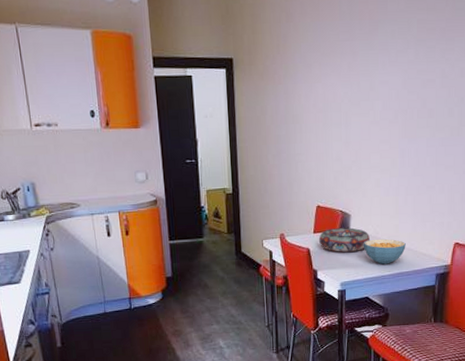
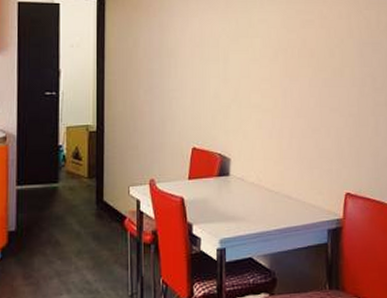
decorative bowl: present [318,228,371,252] -> none [194,174,253,202]
cereal bowl: present [364,238,406,265] -> none [246,187,293,218]

